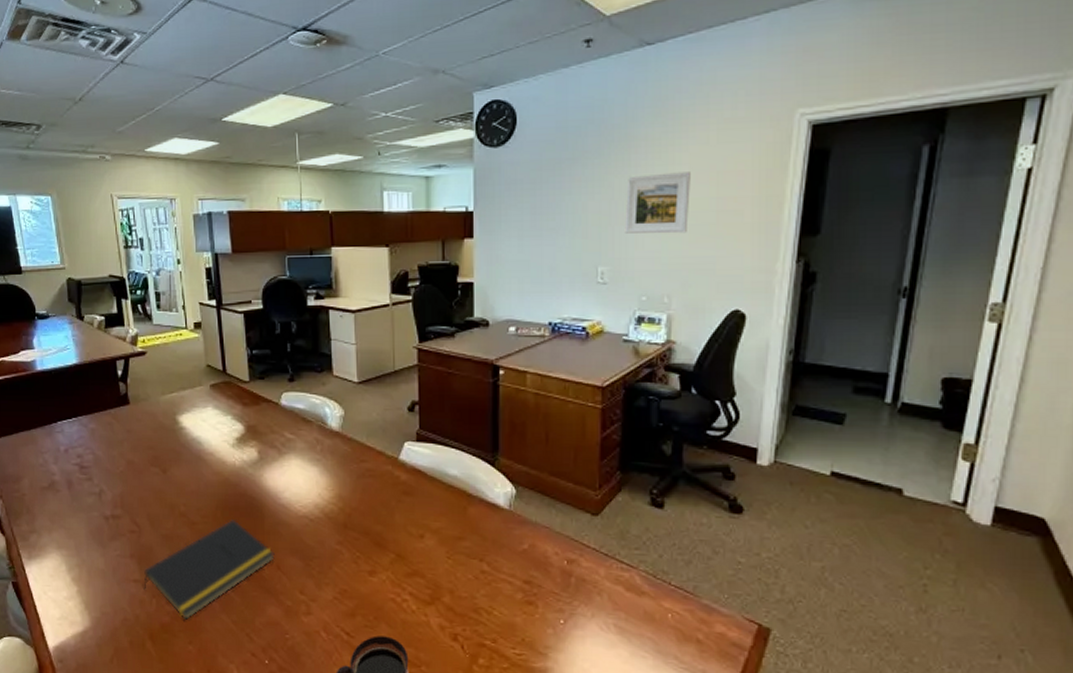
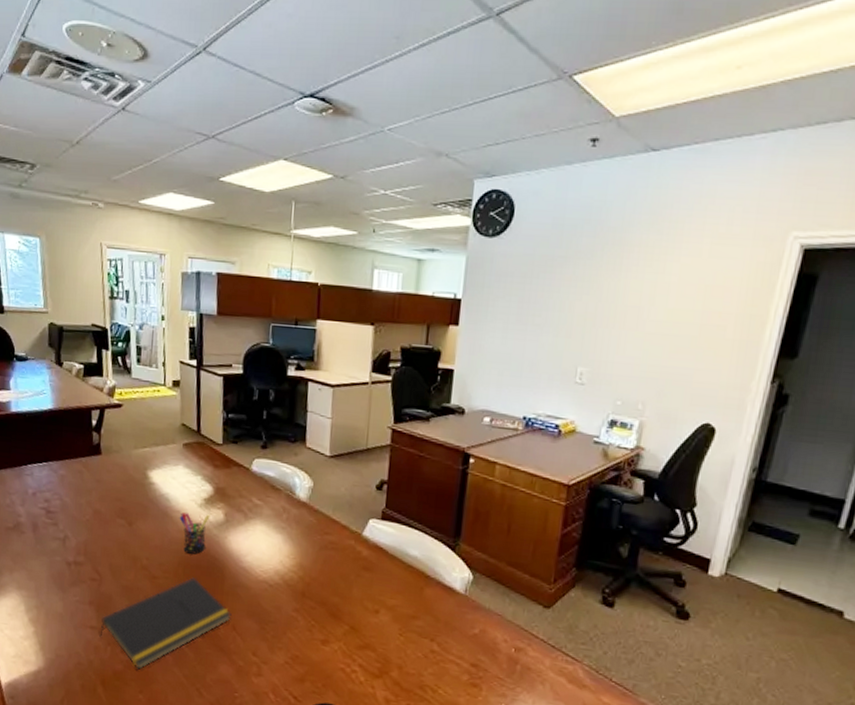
pen holder: none [213,454,244,496] -> present [179,512,210,554]
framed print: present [624,172,690,234] -> none [608,280,679,343]

